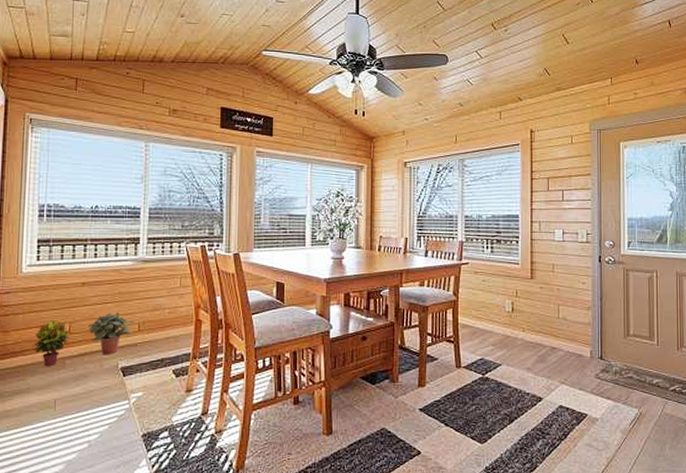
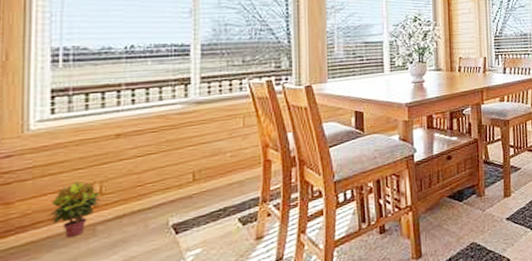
potted plant: present [87,313,134,355] -> none [125,163,188,214]

